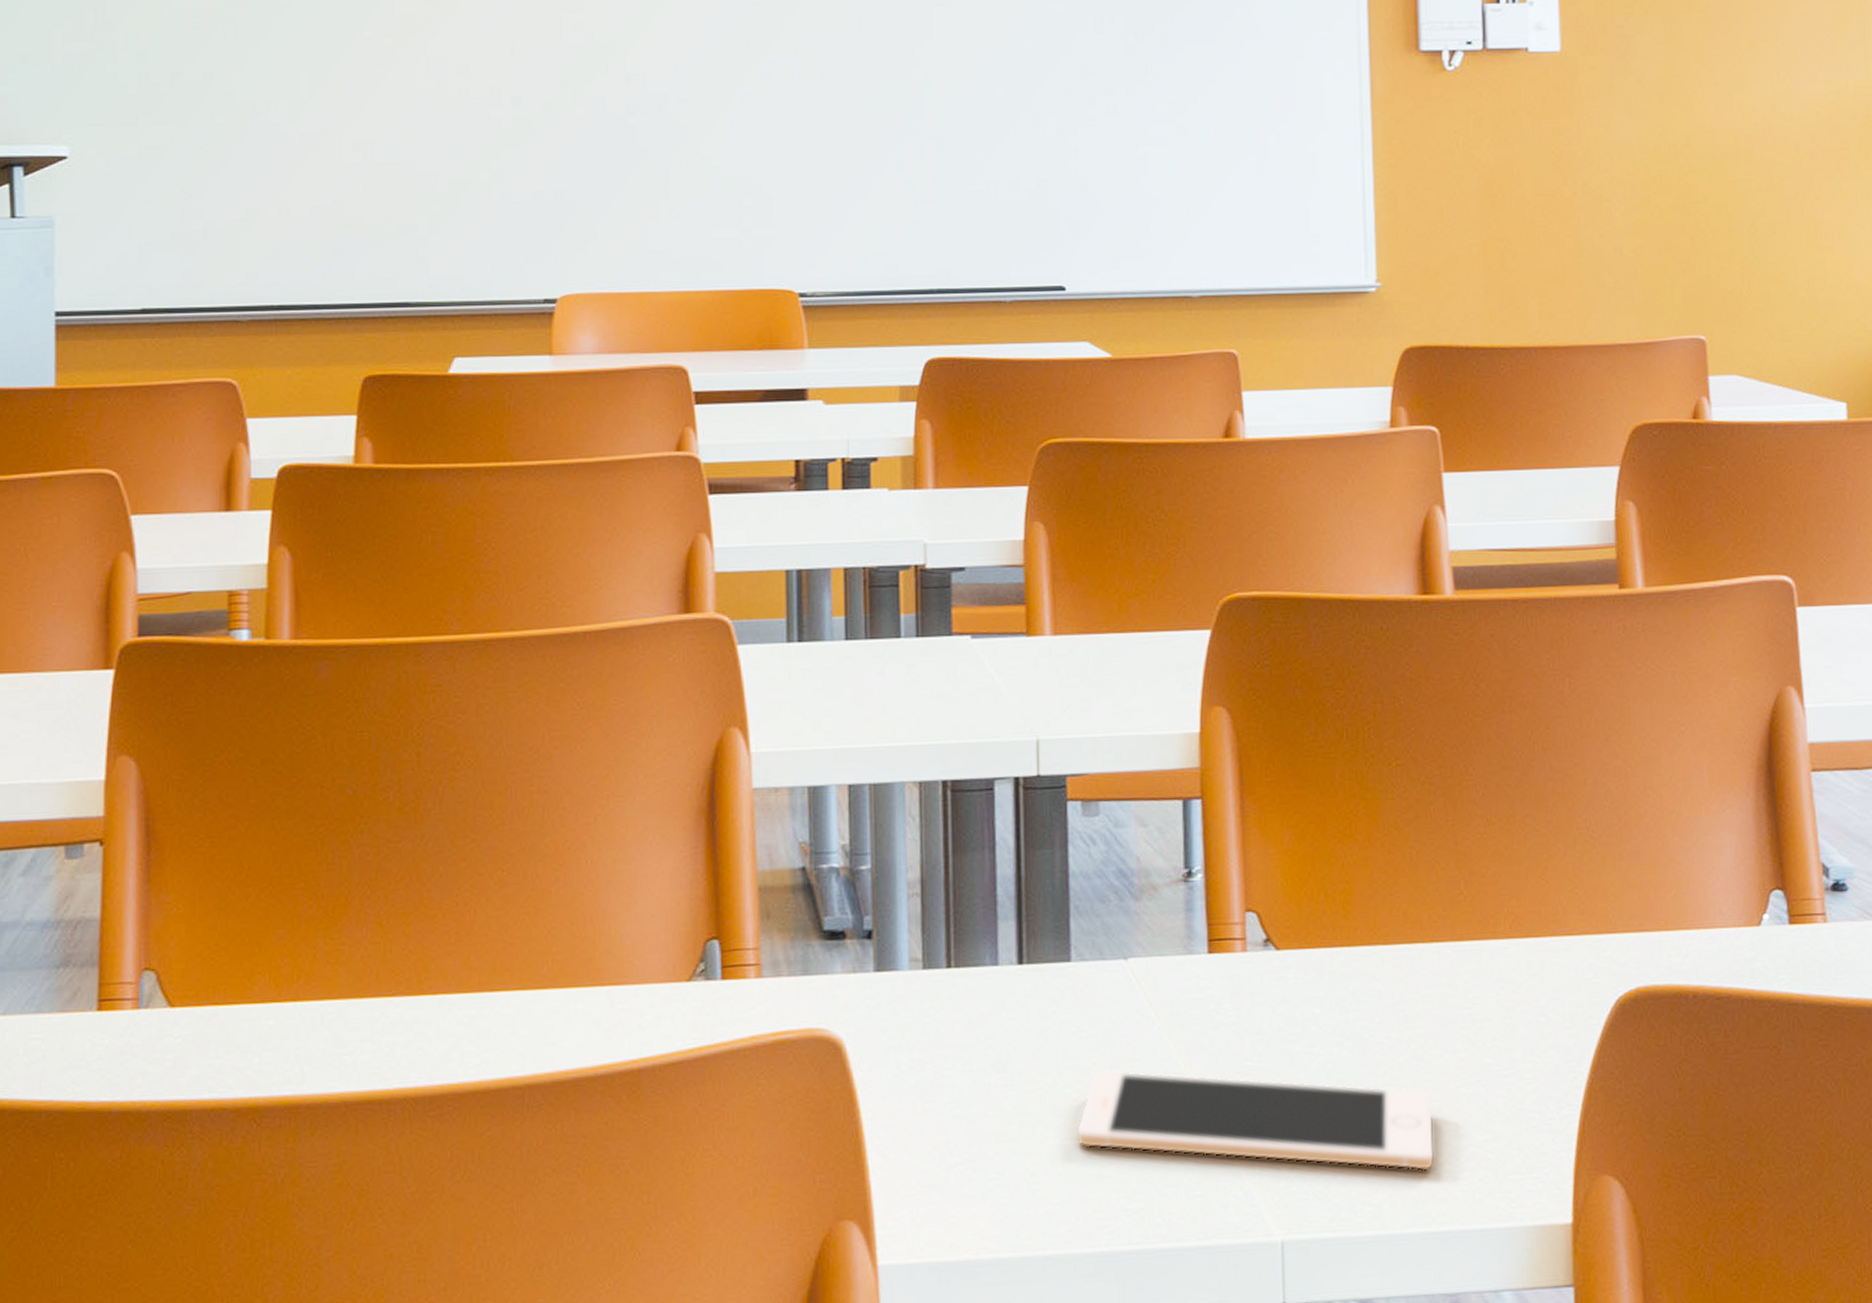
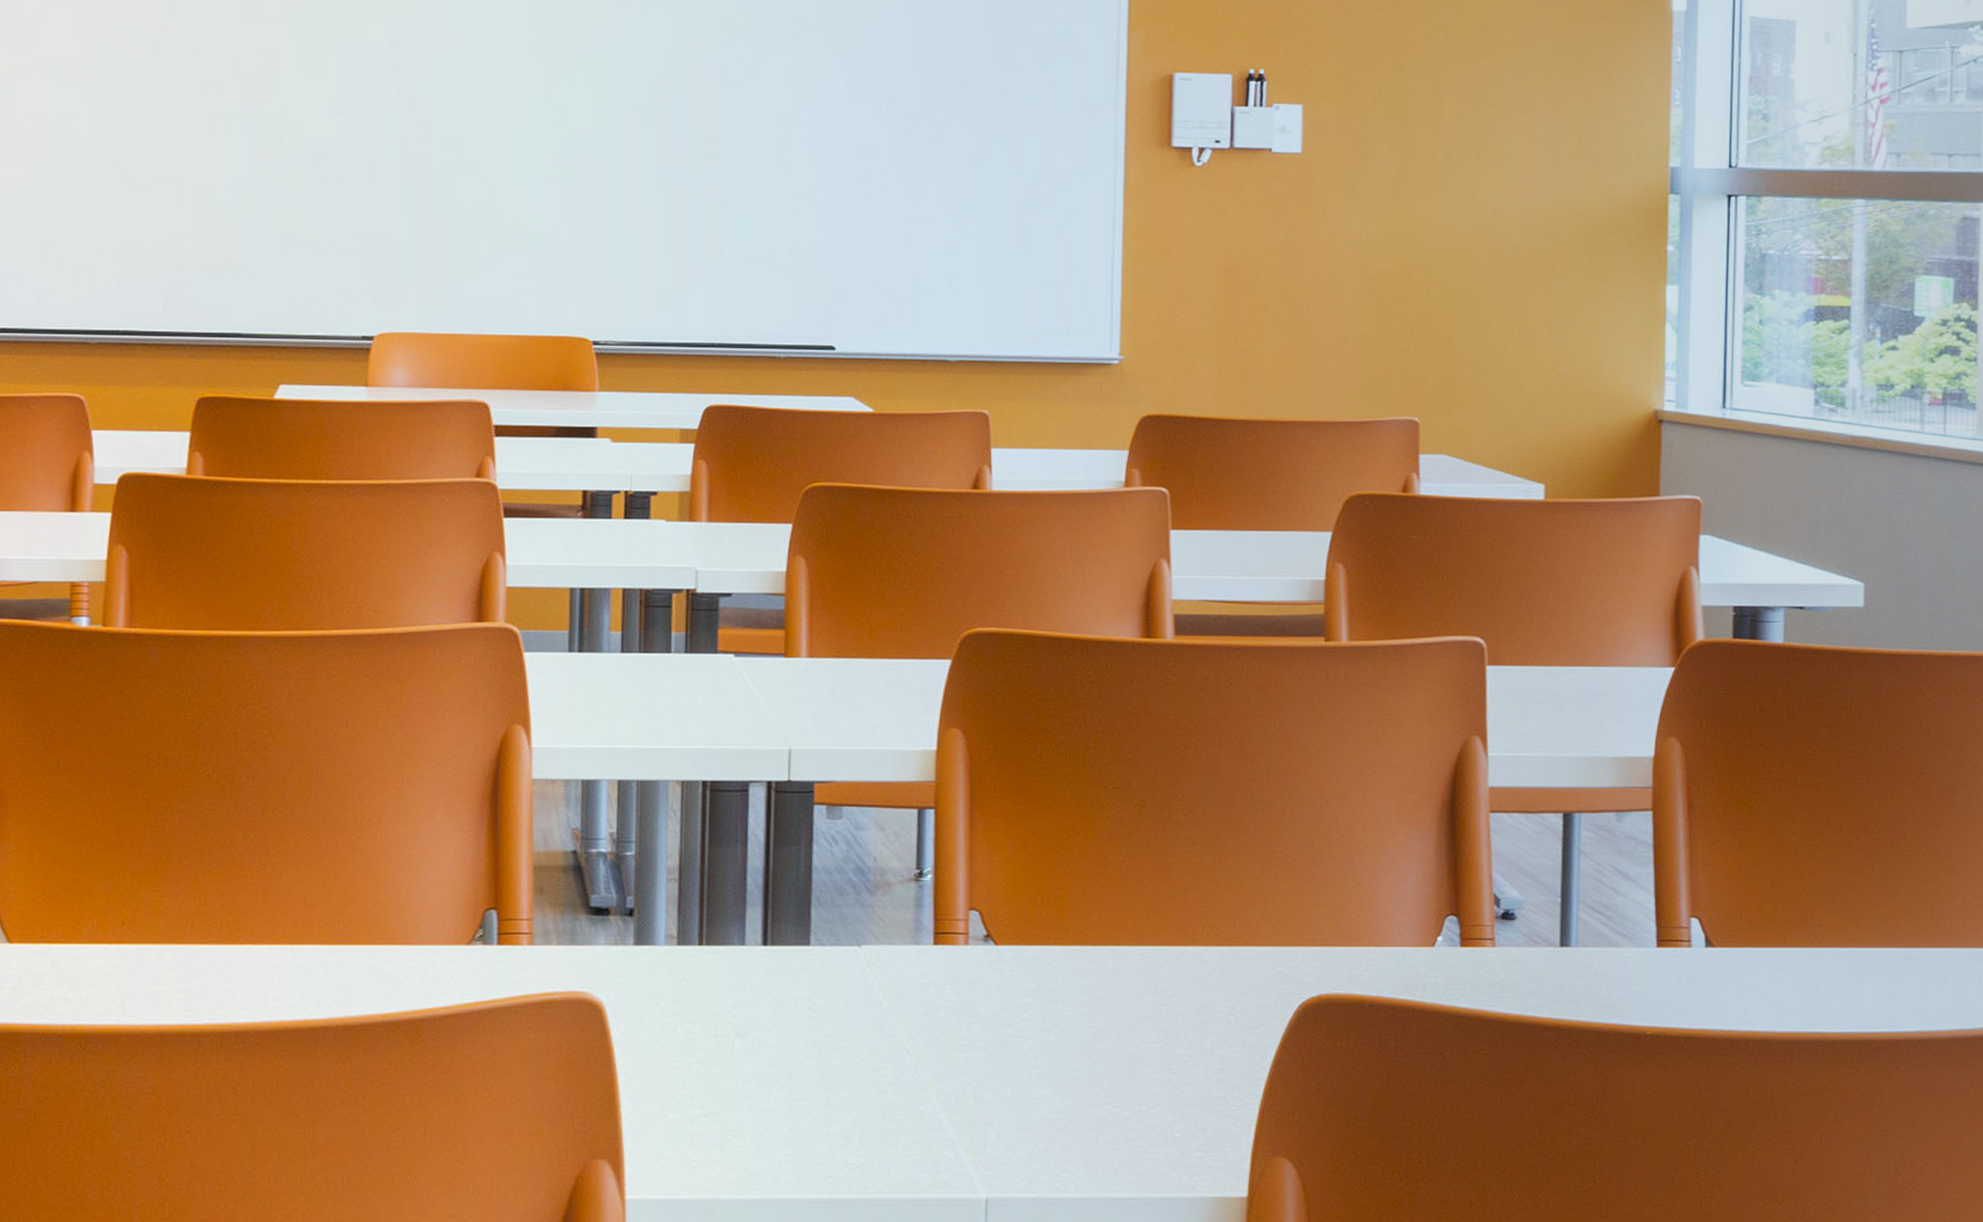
cell phone: present [1075,1069,1435,1171] -> none [807,1041,1129,1144]

